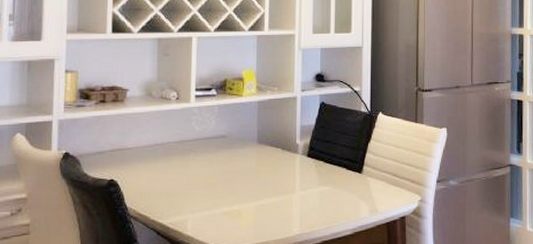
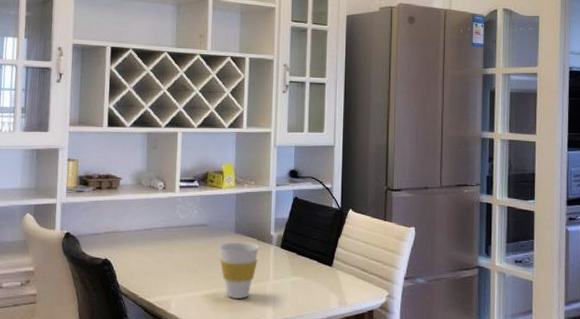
cup: none [241,152,284,215] -> present [220,241,259,300]

